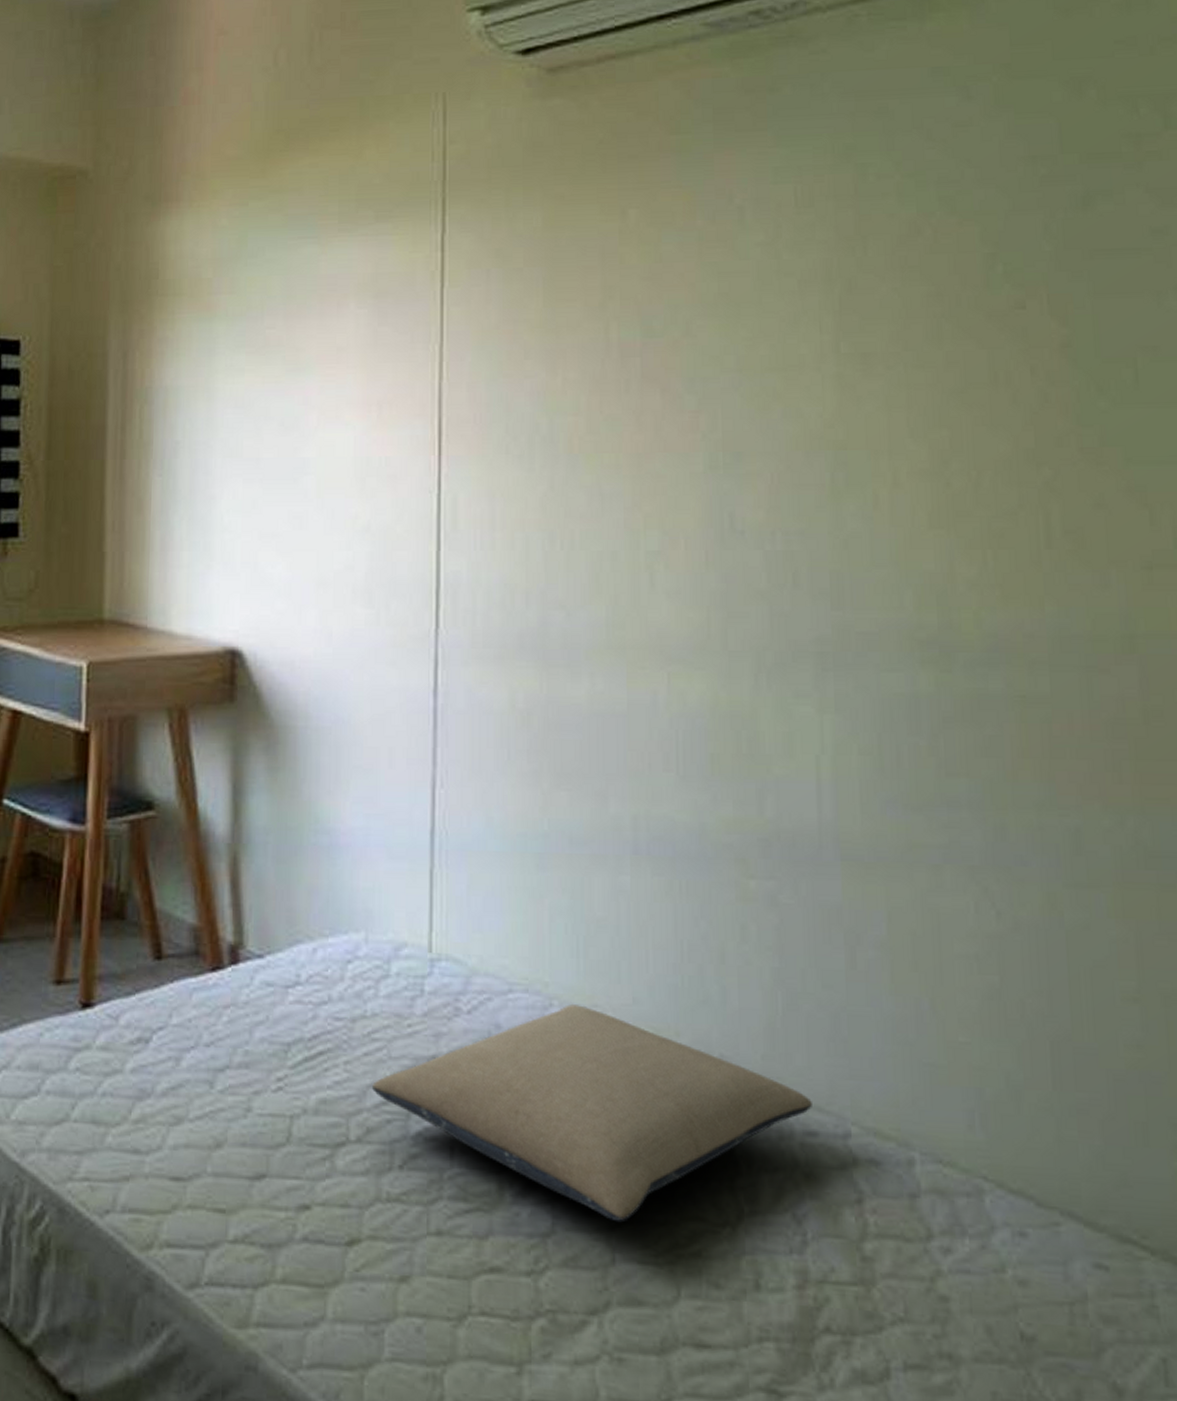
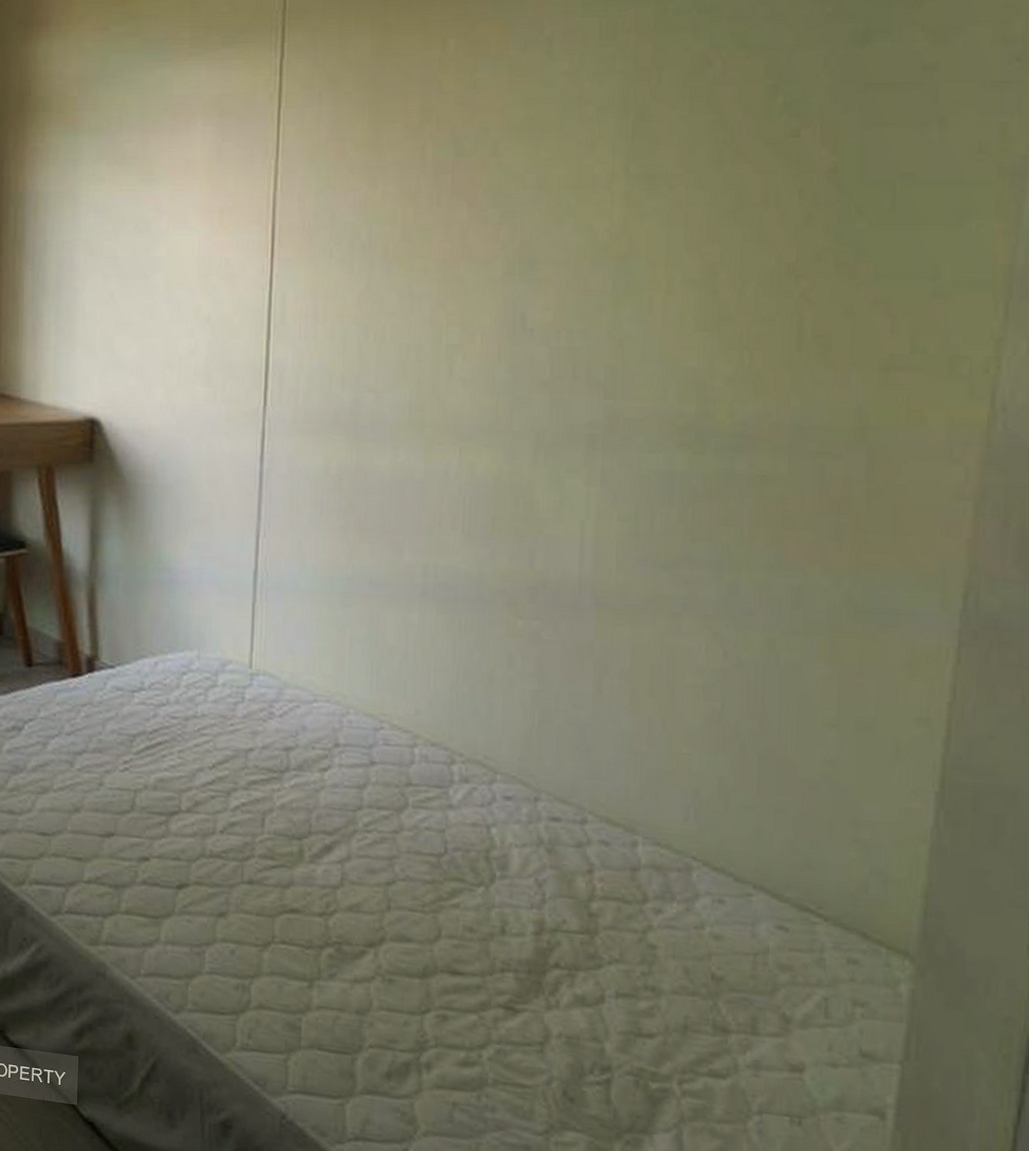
pillow: present [372,1003,812,1223] -> none [201,712,557,880]

